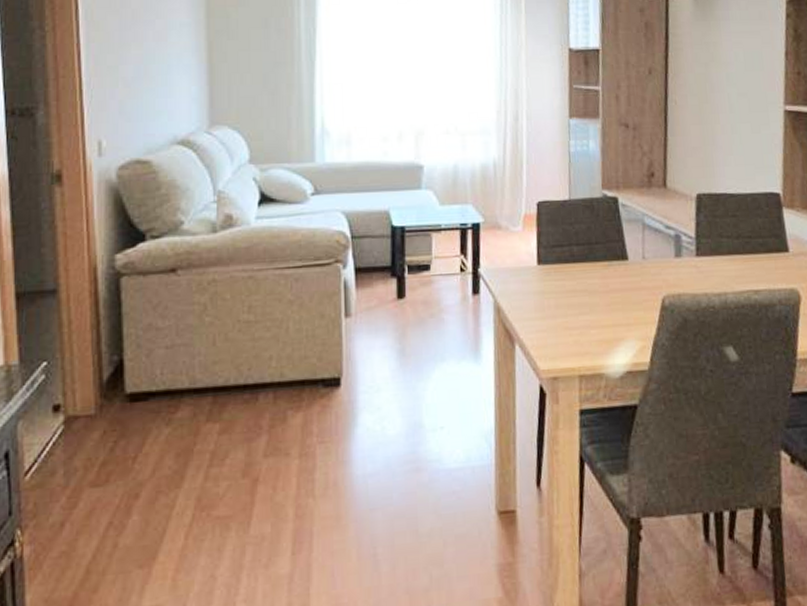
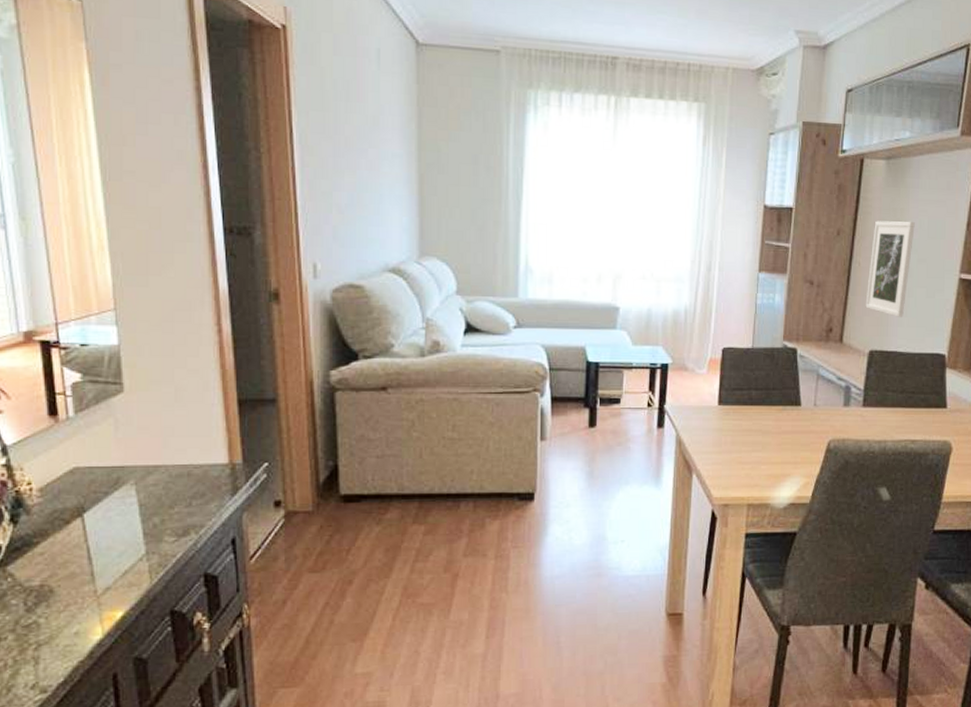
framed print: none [686,54,731,156] -> present [865,221,915,317]

